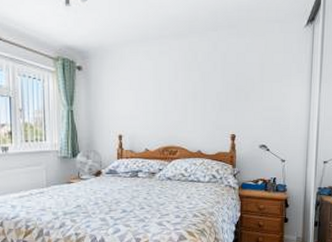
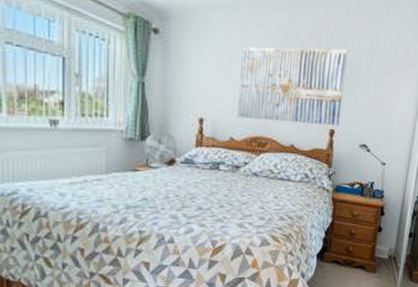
wall art: none [150,64,241,132] -> present [237,46,348,126]

